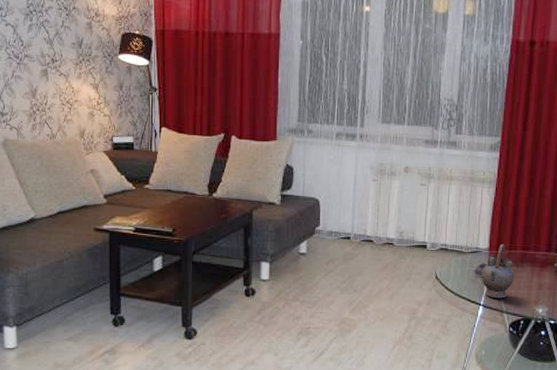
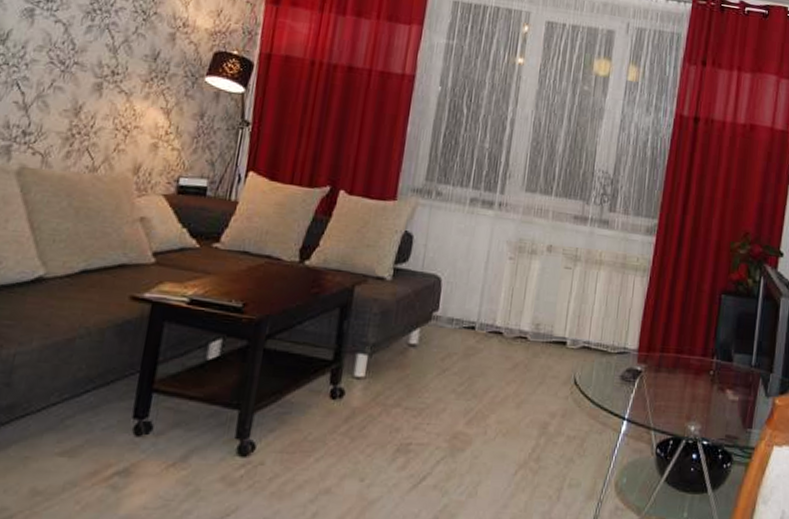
teapot: present [480,243,515,298] -> none [626,344,666,412]

